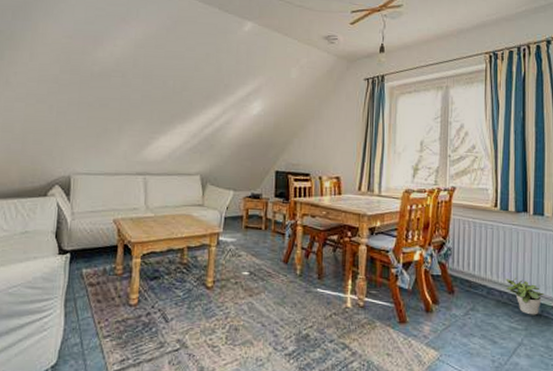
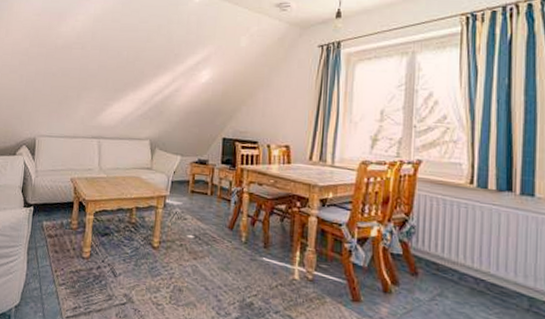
potted plant: present [505,277,544,315] -> none [483,263,533,310]

